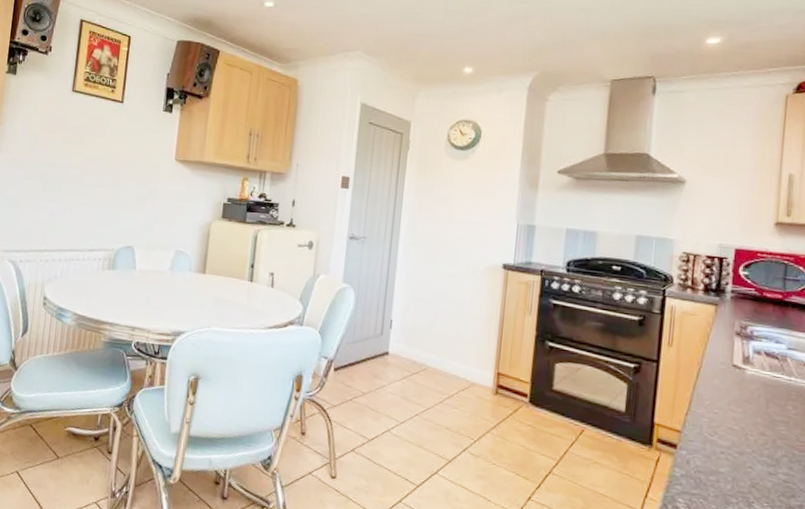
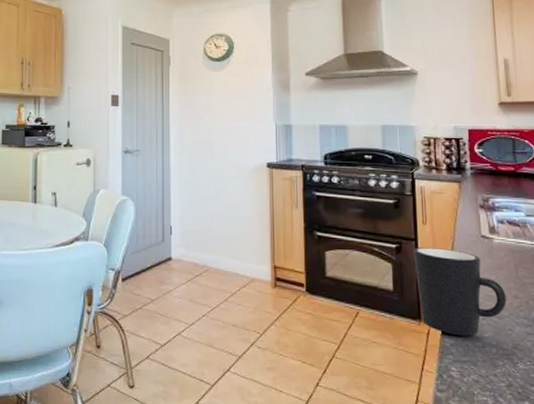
mug: none [652,370,752,469] -> present [413,247,507,336]

